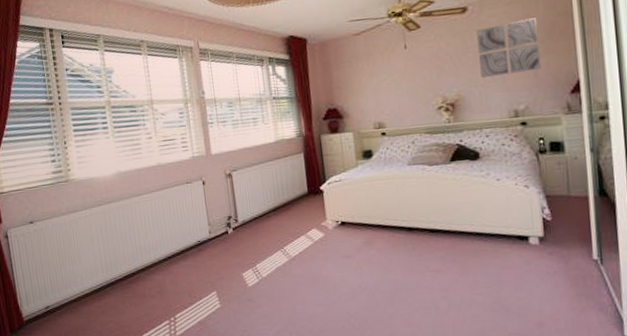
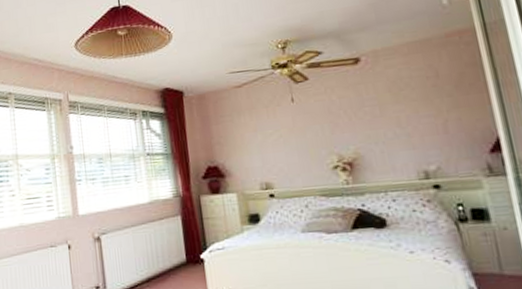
wall art: present [475,17,542,79] -> none [371,69,452,135]

